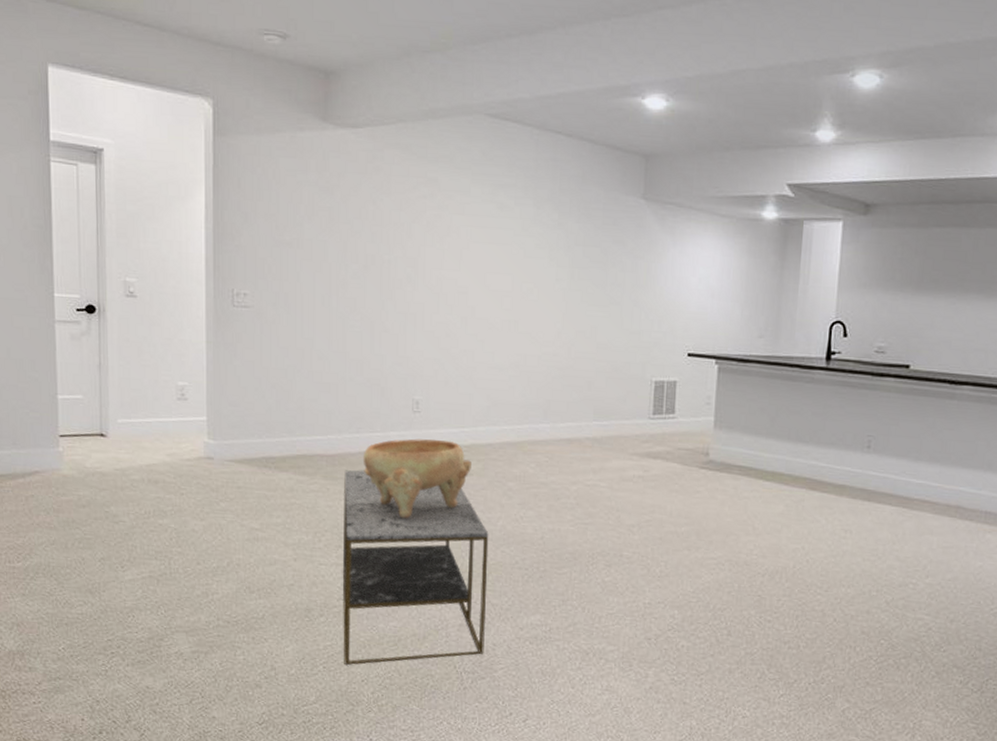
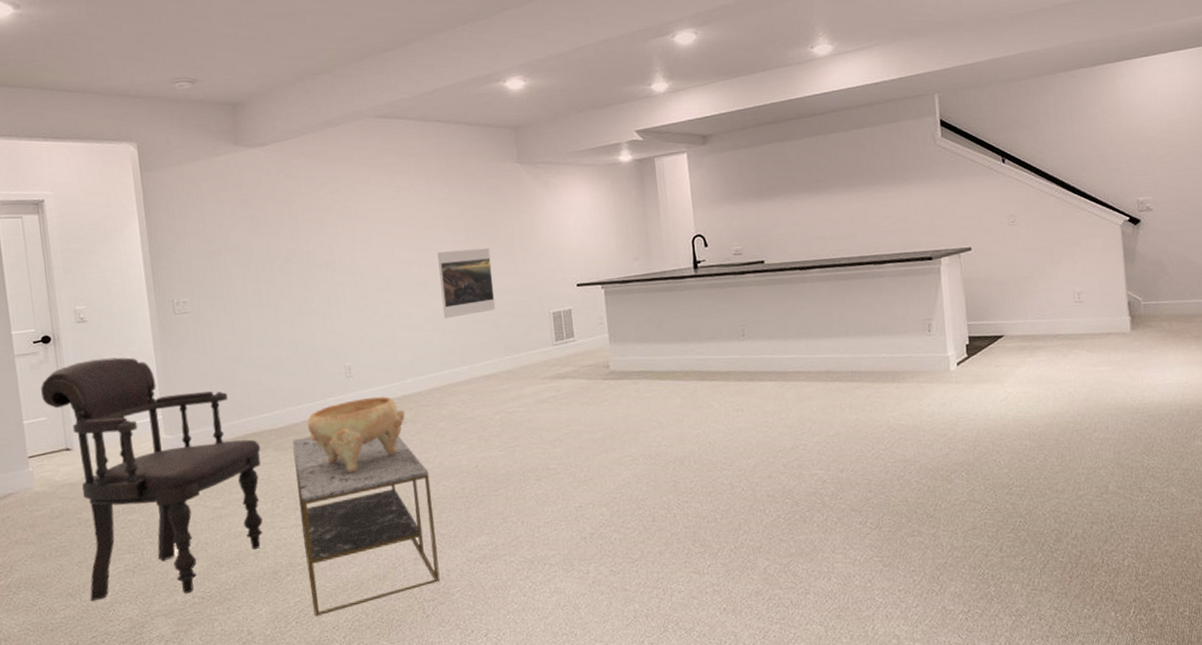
armchair: none [80,340,309,614] -> present [41,357,263,602]
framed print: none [531,288,595,367] -> present [437,247,496,318]

